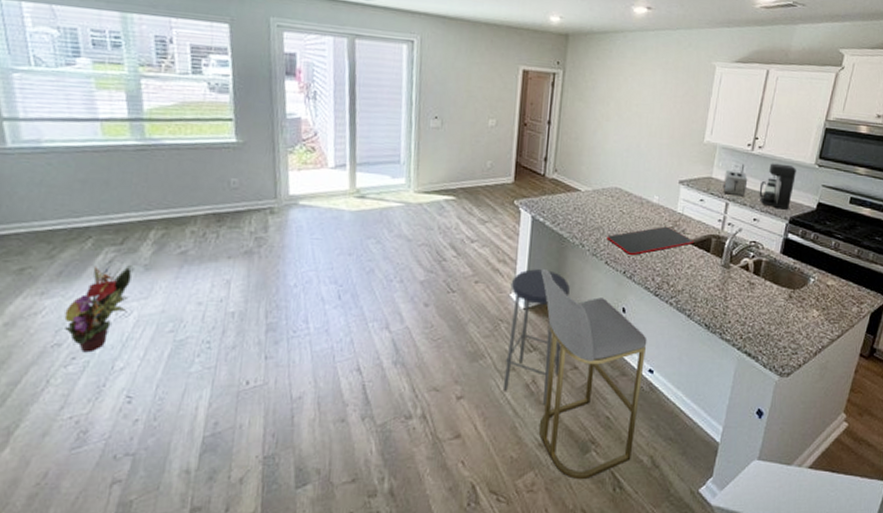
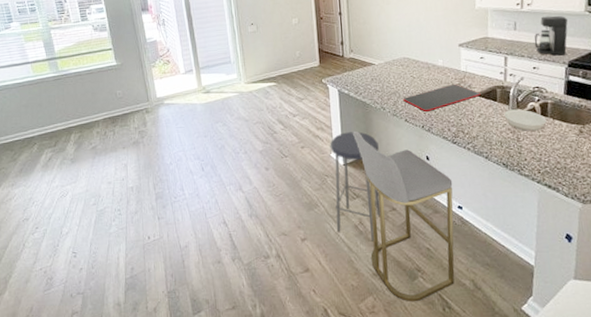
bouquet: present [64,263,134,353] -> none [27,160,65,224]
bowl: none [715,264,758,291] -> present [504,109,547,131]
toaster: present [722,170,748,197] -> none [498,28,522,50]

